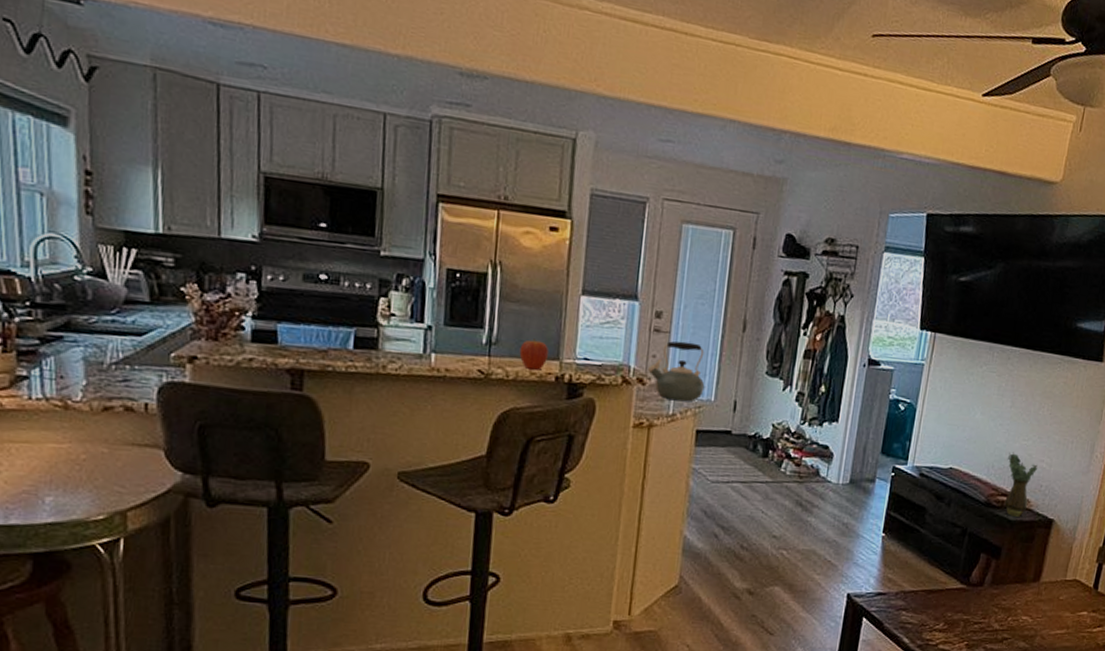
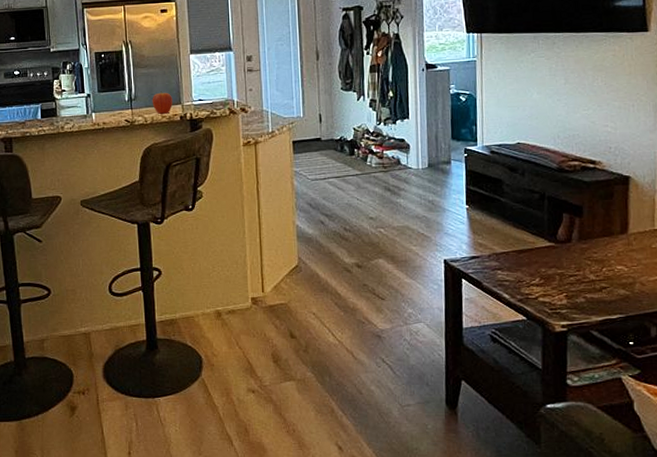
kettle: present [647,341,705,402] -> none [247,75,294,121]
vase: present [1004,452,1038,517] -> none [571,122,603,178]

